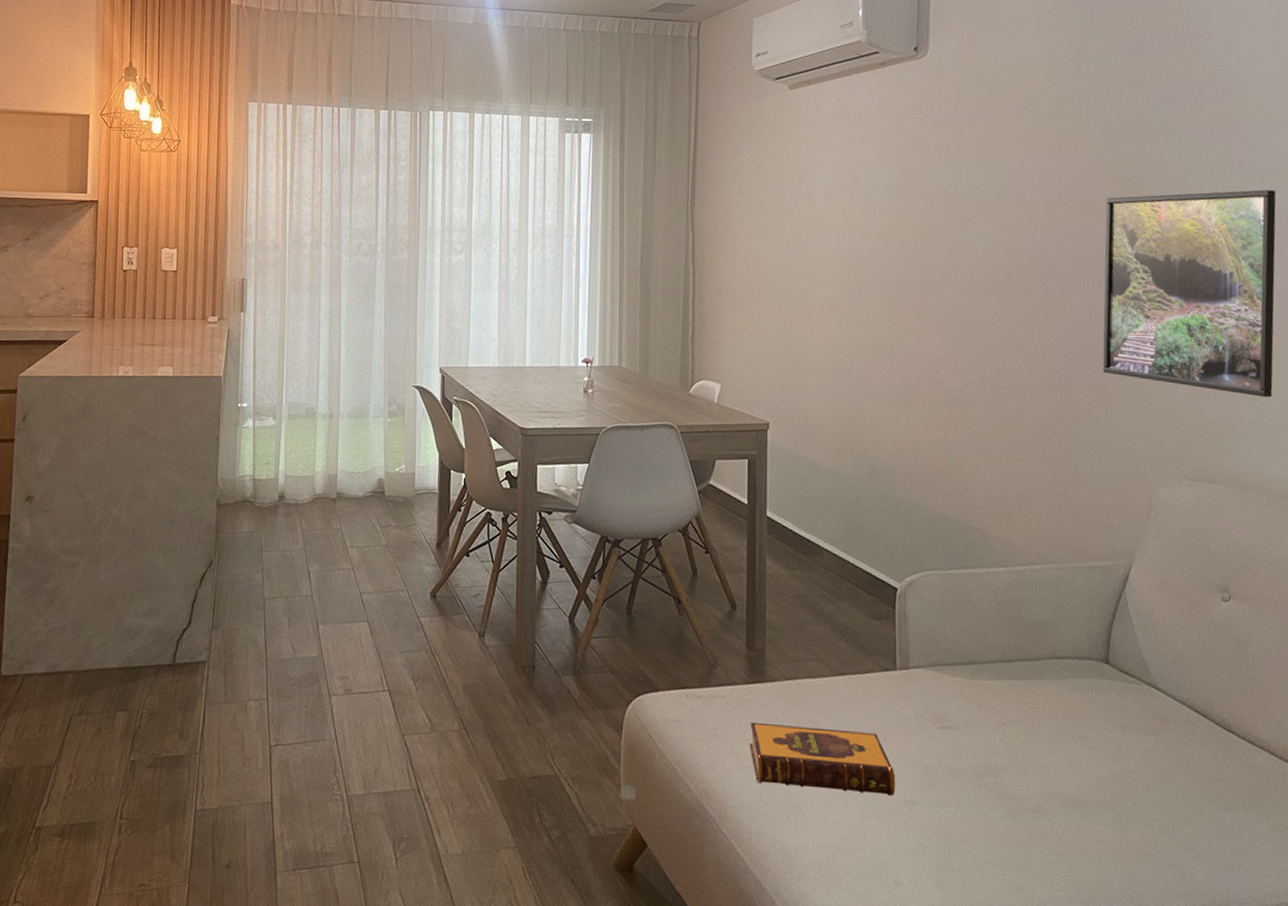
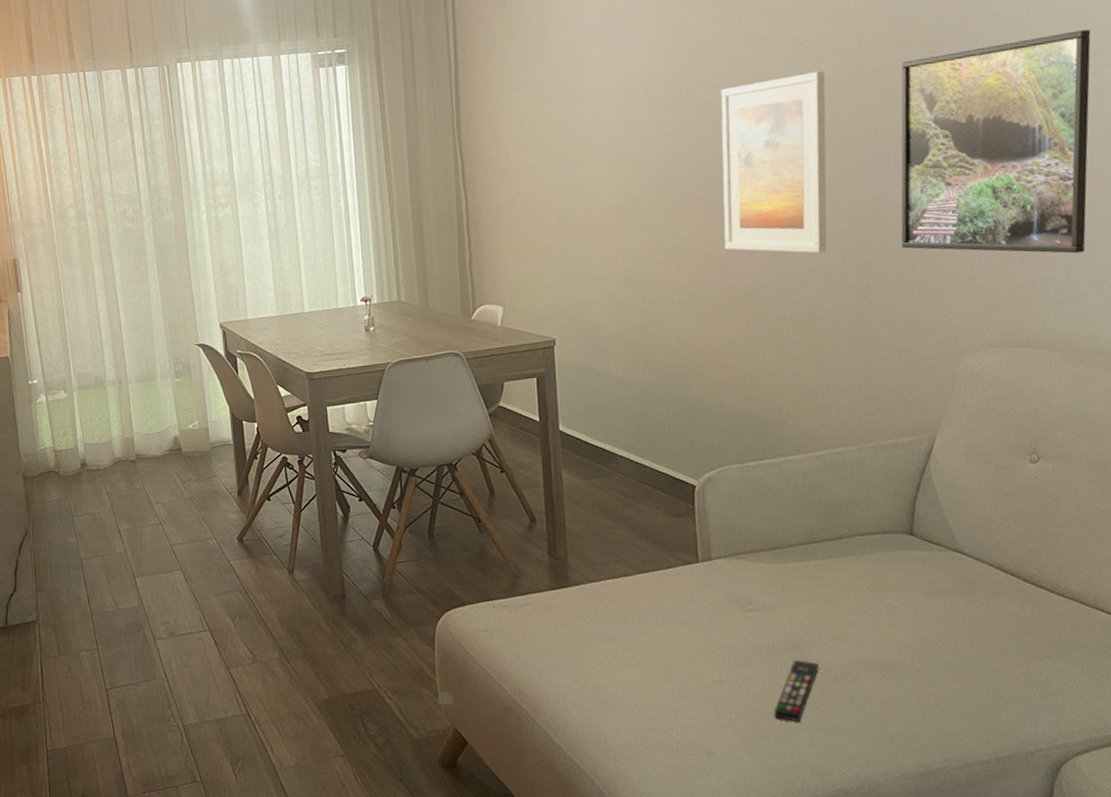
hardback book: present [749,722,896,797] -> none [557,622,704,678]
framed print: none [937,196,1036,369] -> present [721,70,827,254]
remote control: none [964,785,1013,856] -> present [774,659,820,722]

